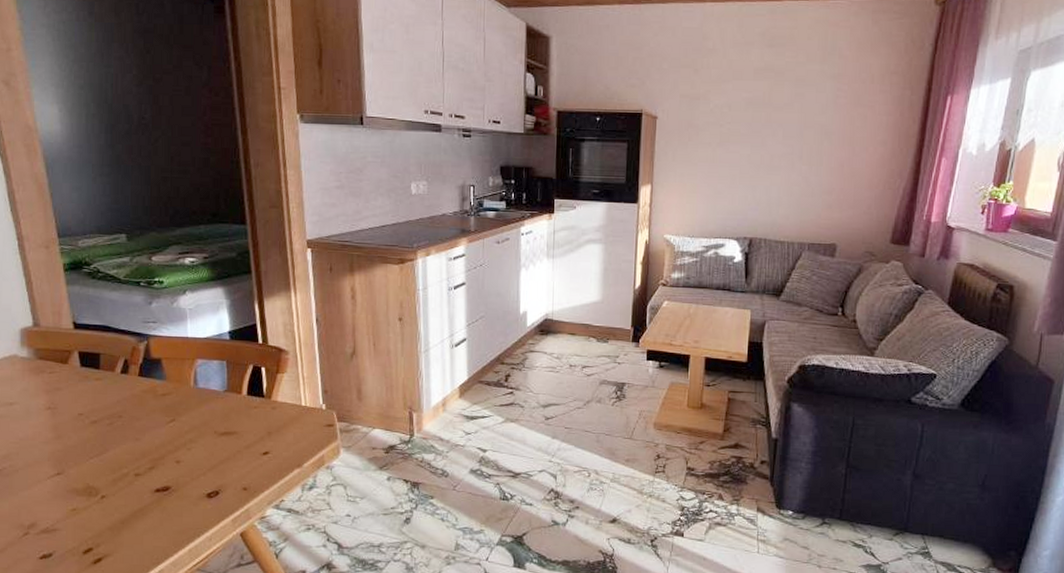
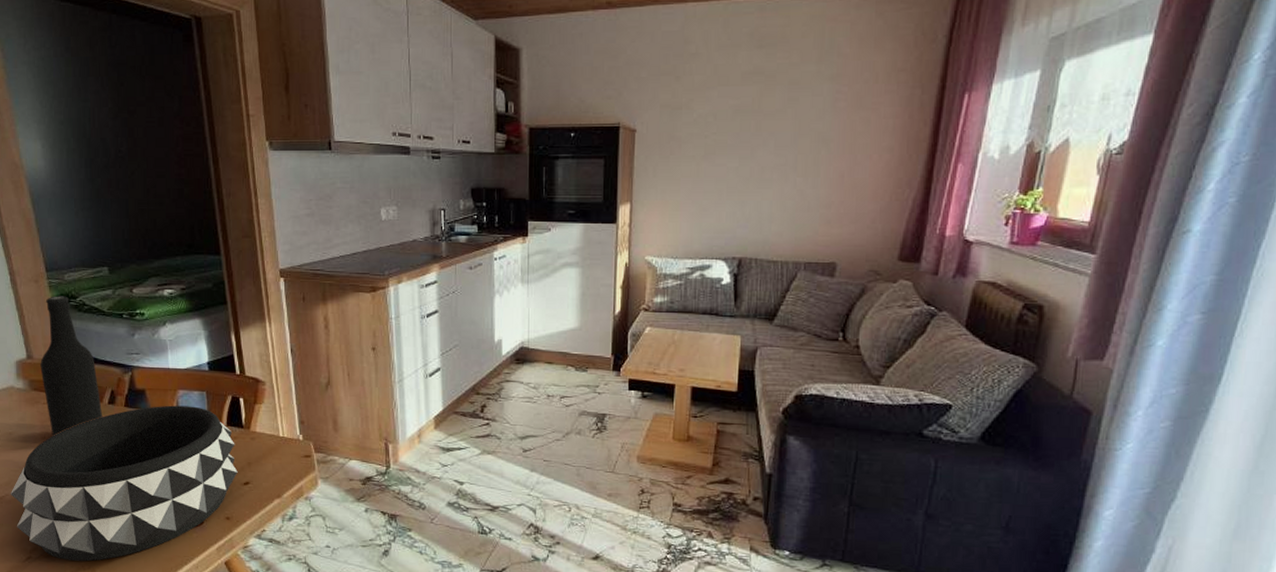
decorative bowl: none [8,374,257,536] -> present [10,405,238,562]
bottle: none [47,262,115,408] -> present [40,296,103,437]

